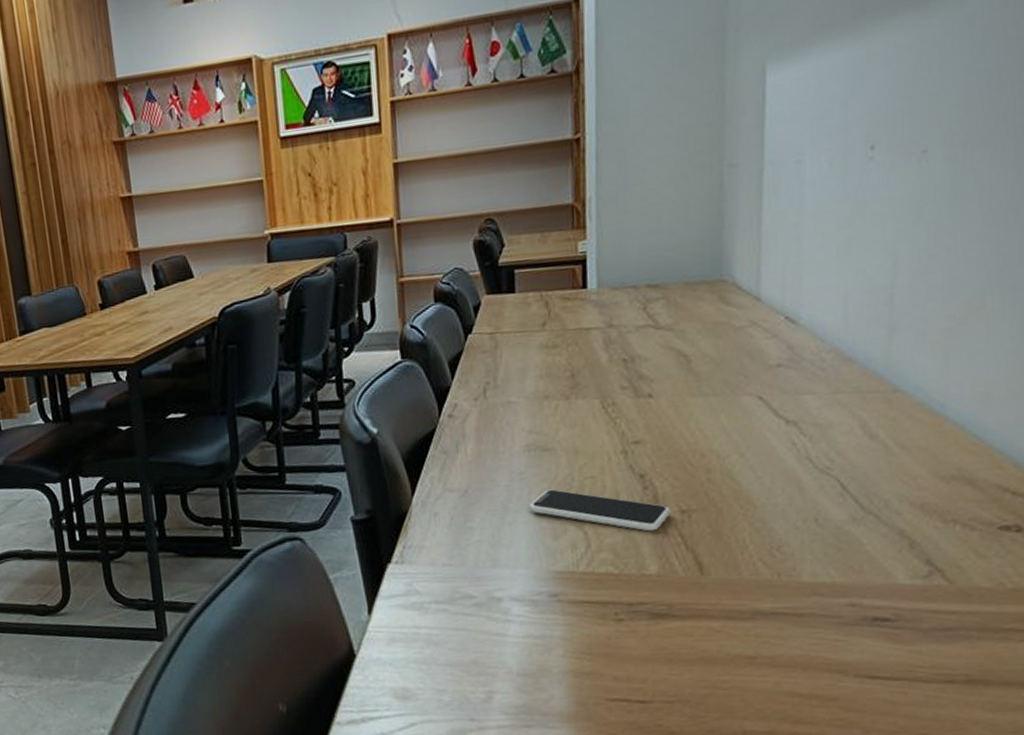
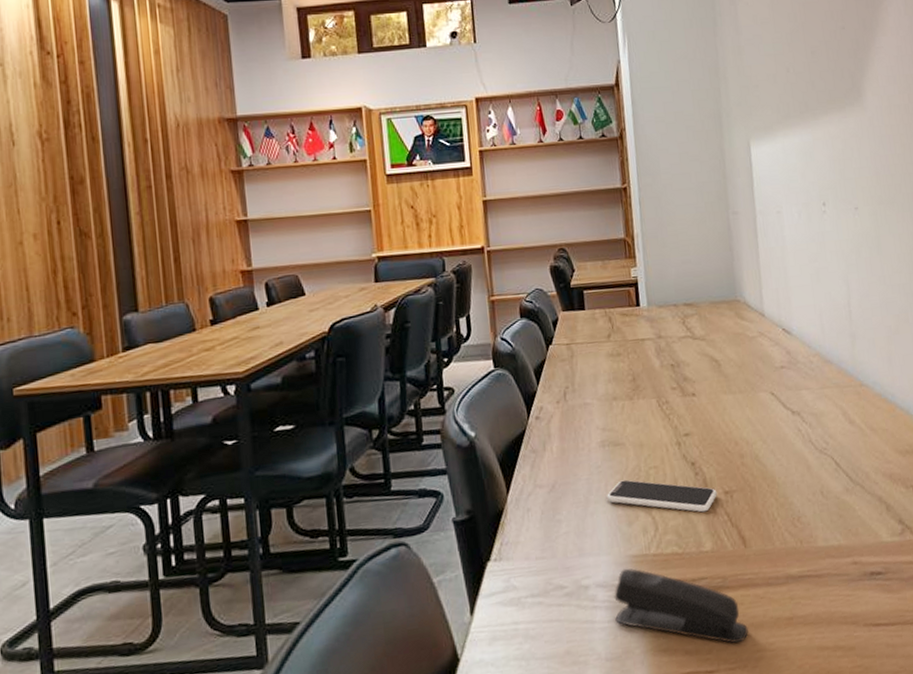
stapler: none [531,584,697,677] -> present [614,568,749,644]

